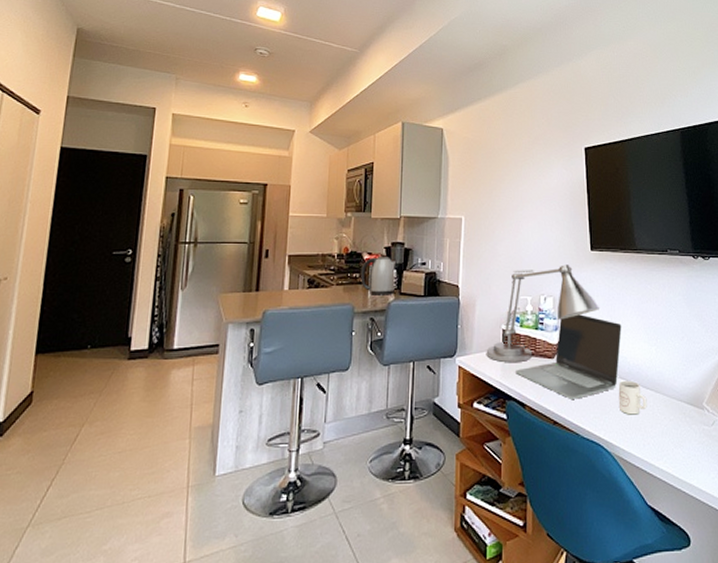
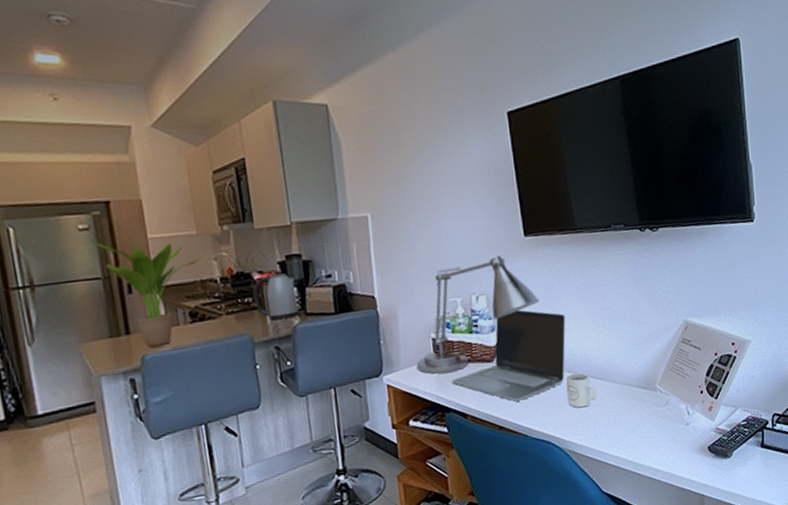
potted plant: none [247,211,325,305] -> present [91,238,200,348]

